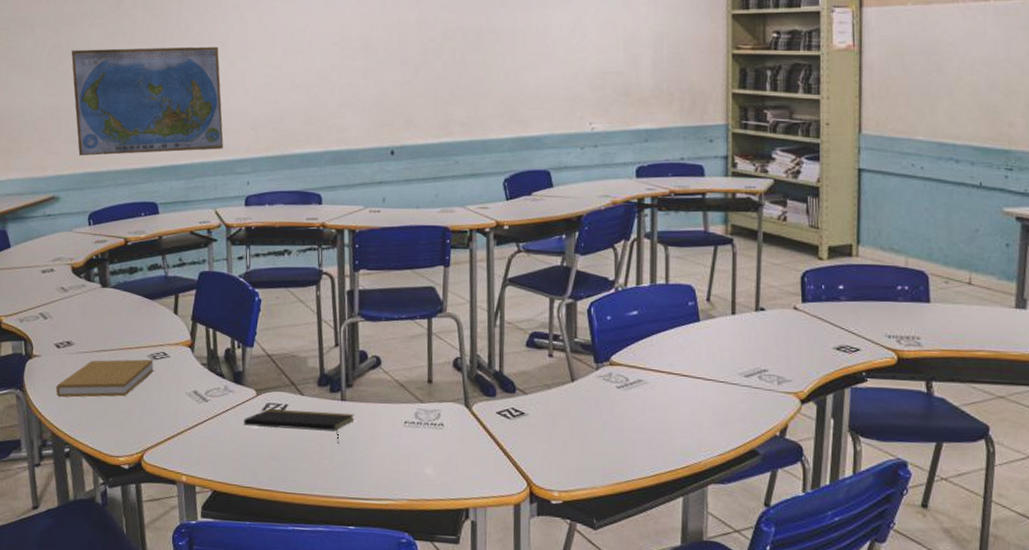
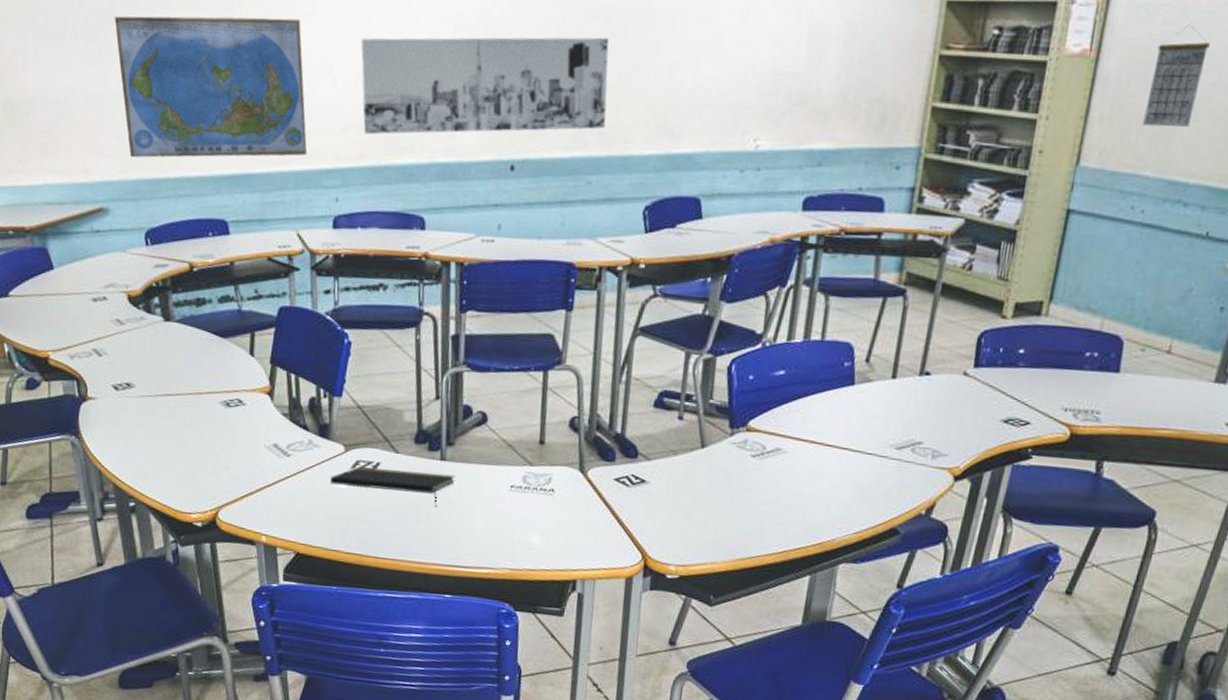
book: present [55,359,154,398] -> none [116,405,228,448]
wall art: none [266,51,467,131] -> present [359,37,609,135]
calendar: none [907,24,950,101] -> present [1143,25,1210,127]

